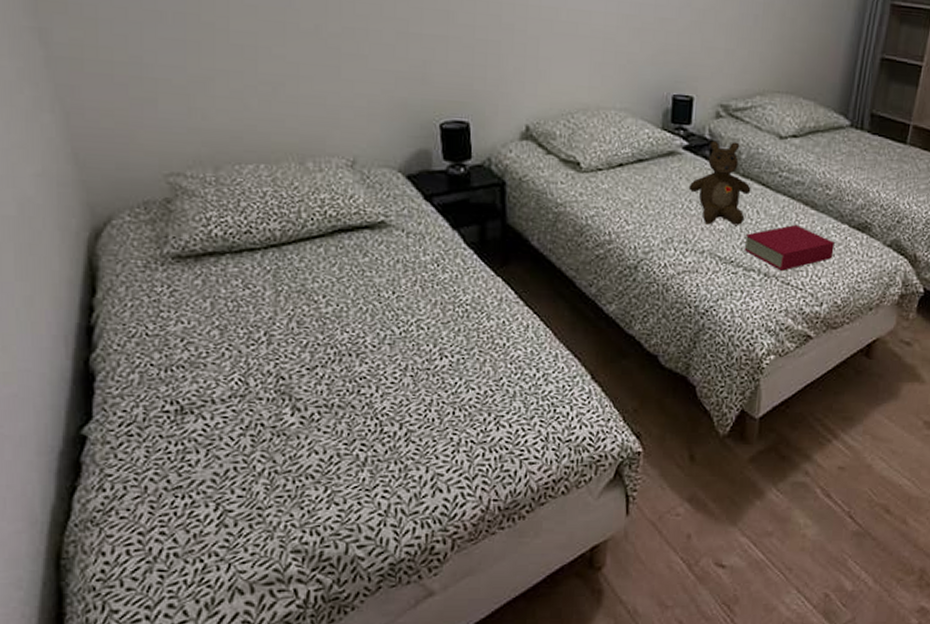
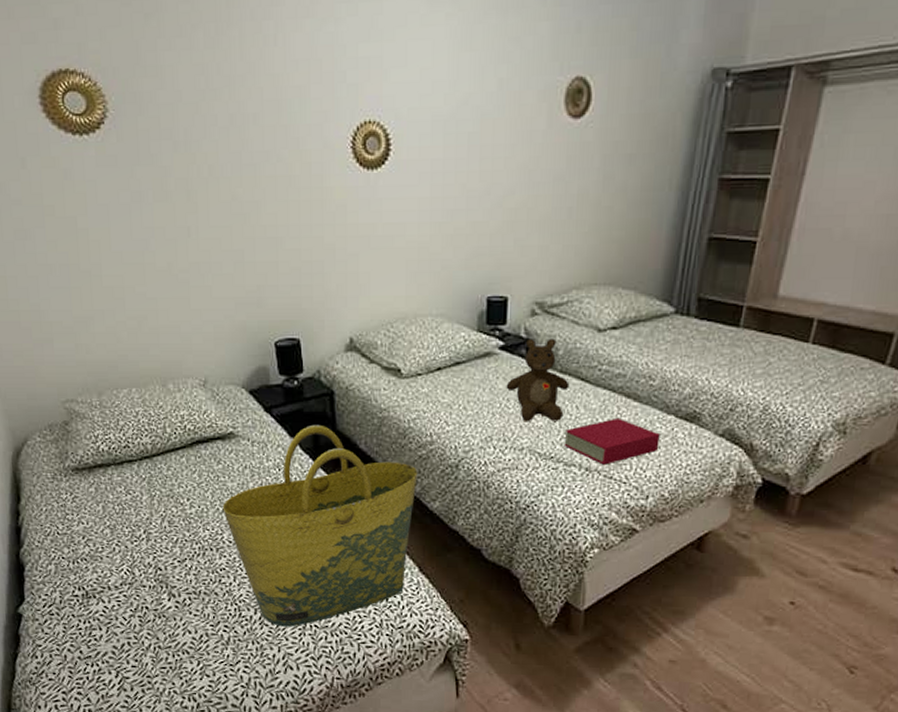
tote bag: none [366,217,594,443] -> present [222,424,418,627]

